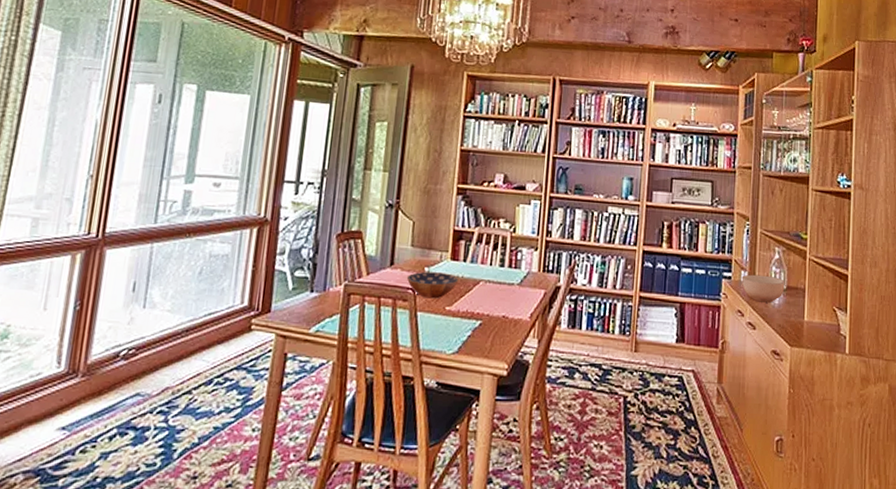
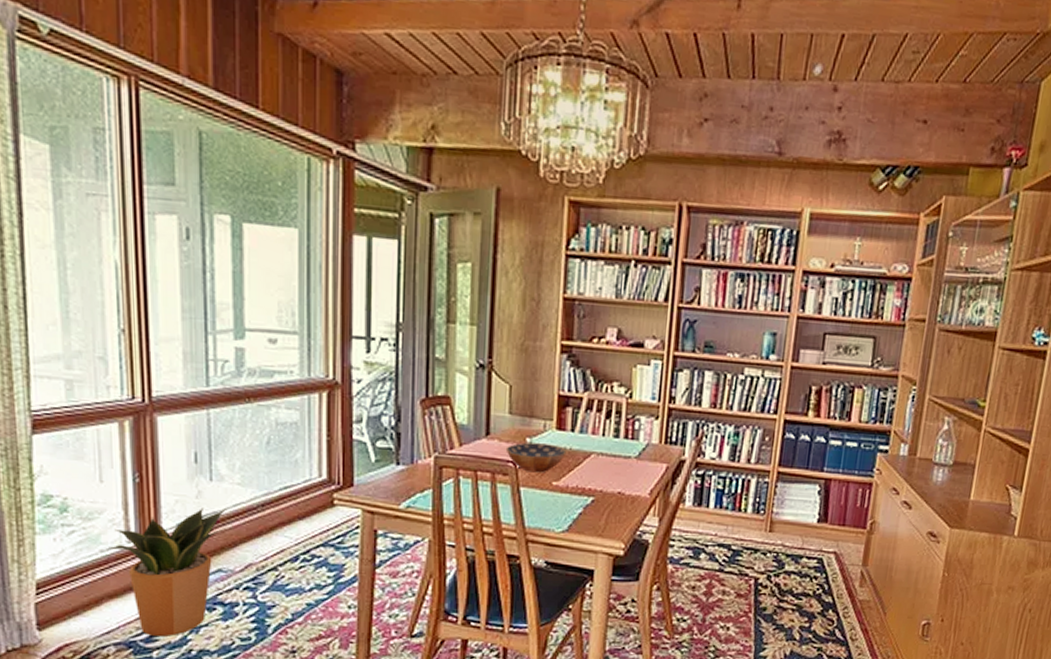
potted plant: none [39,333,153,464] -> present [110,507,226,637]
bowl: present [741,274,785,303] -> none [900,447,952,480]

